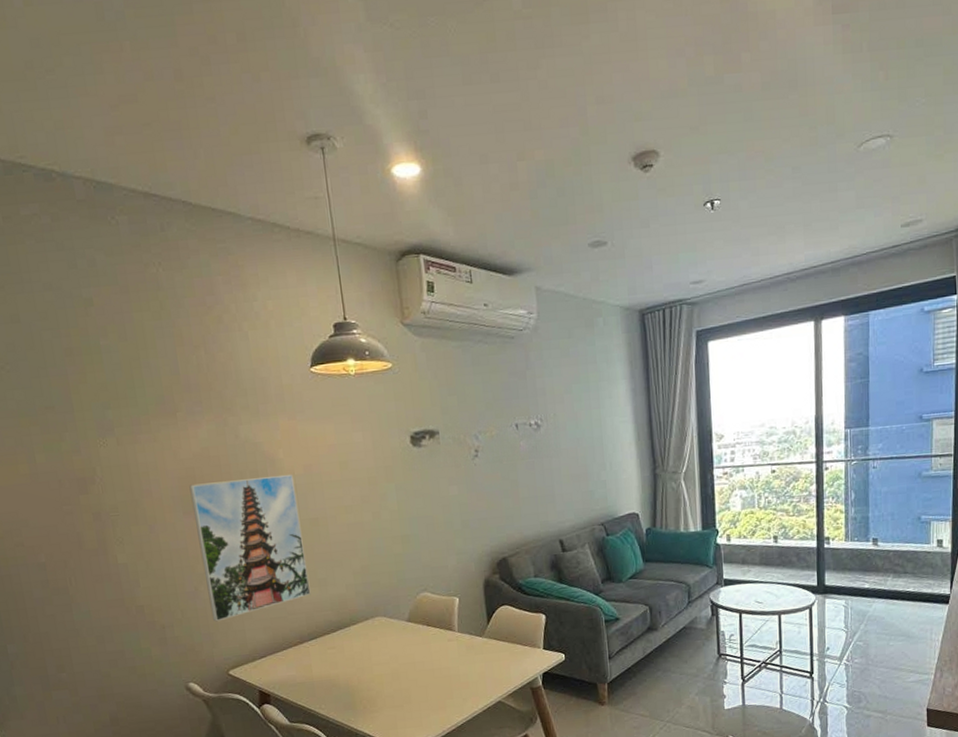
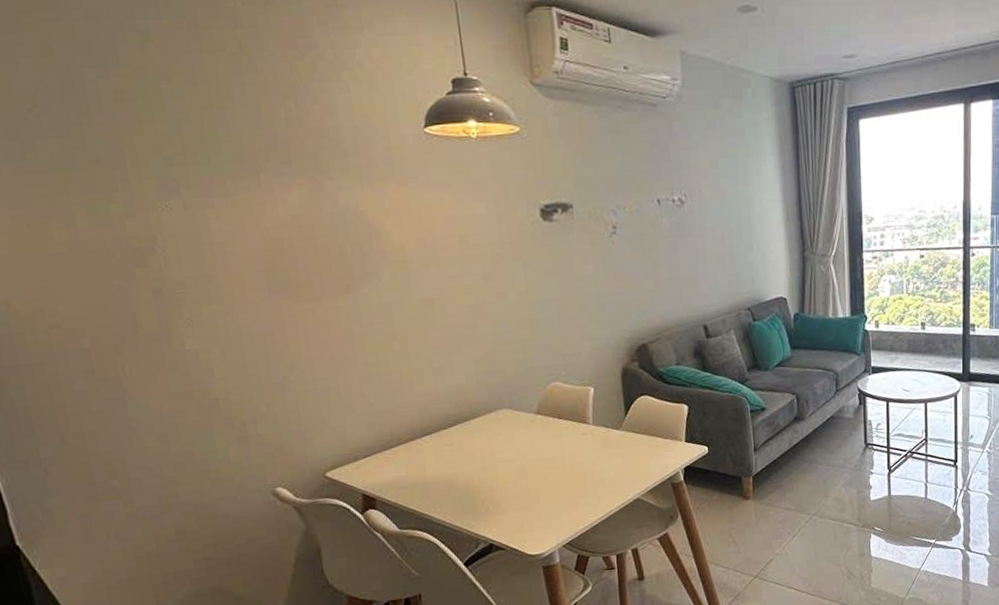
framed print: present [189,474,311,622] -> none [276,248,425,417]

